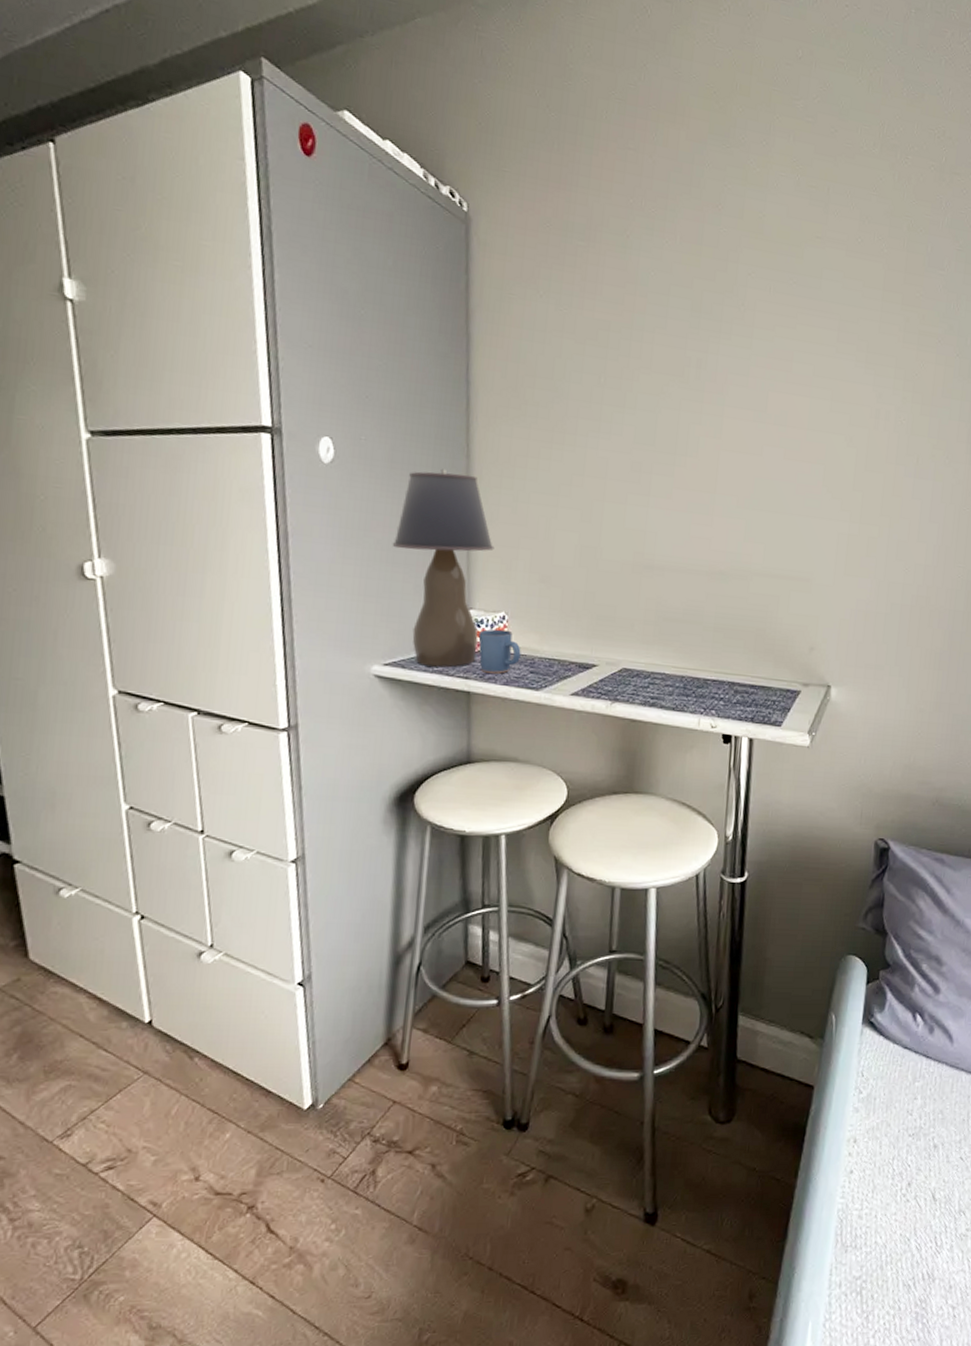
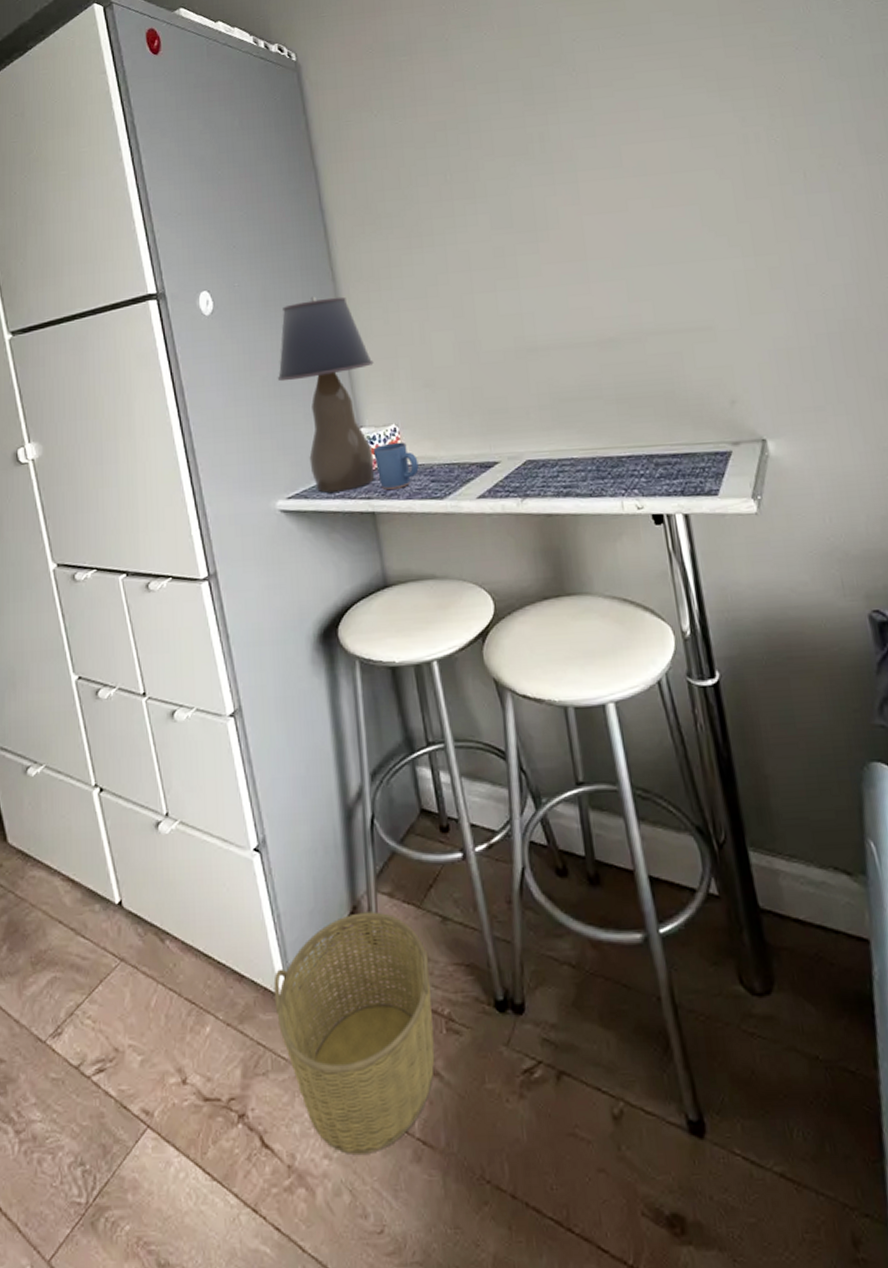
basket: none [297,1044,452,1238] -> present [273,911,435,1154]

